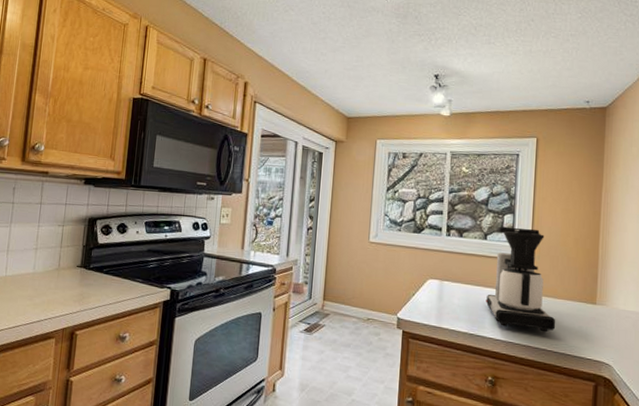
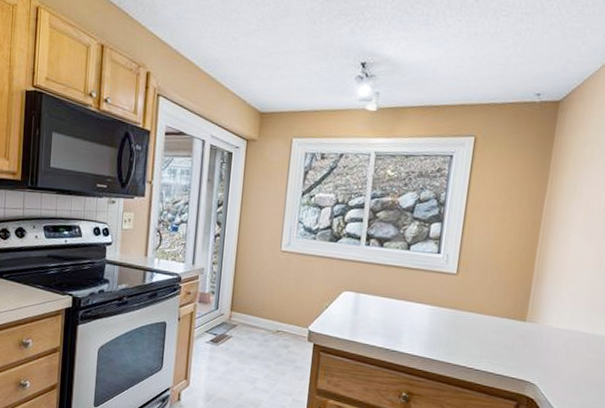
coffee maker: present [485,227,556,333] -> none [404,236,480,350]

